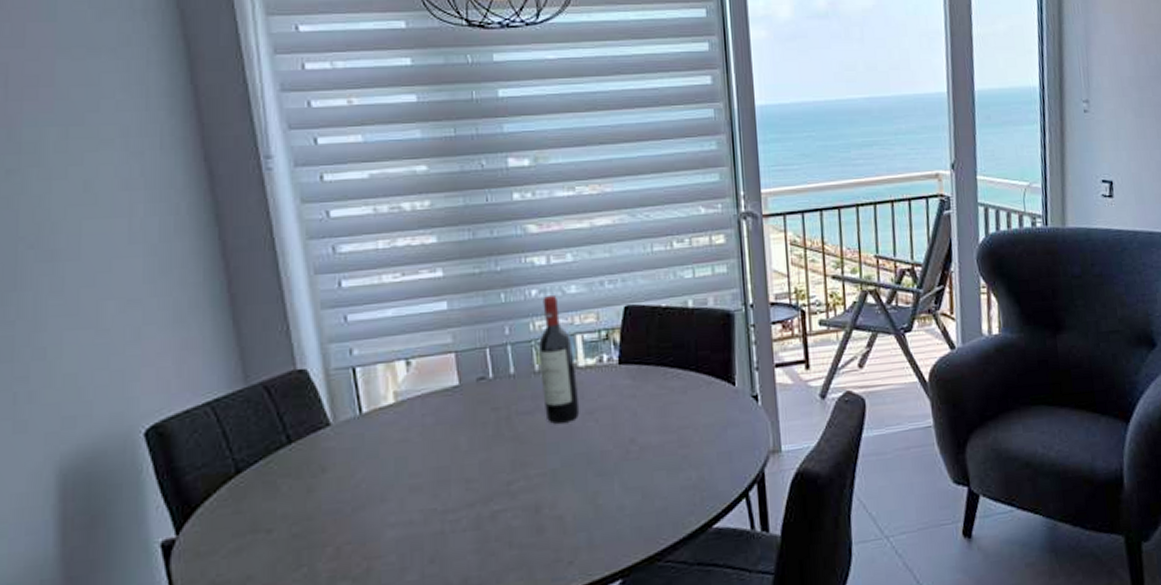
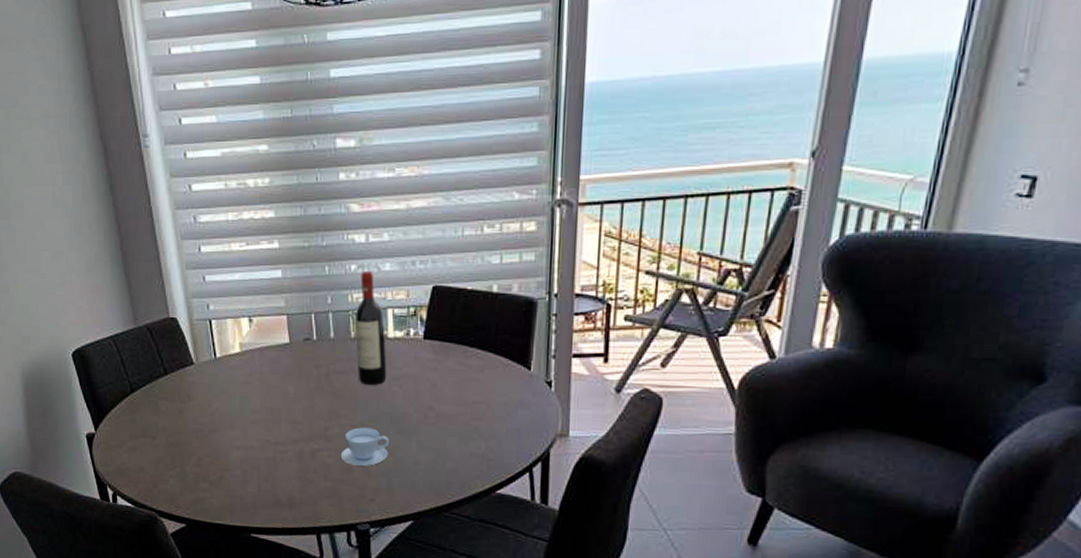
teacup: none [528,474,588,523] -> present [340,427,390,466]

